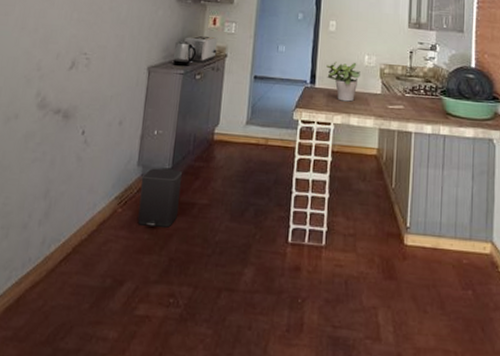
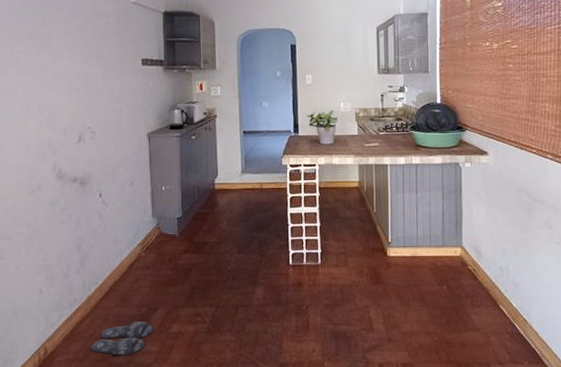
slippers: none [36,295,116,340] -> present [91,321,153,356]
pedal bin: present [137,167,182,228] -> none [158,216,194,264]

